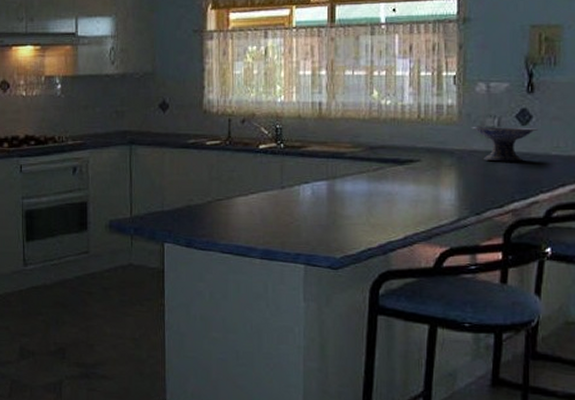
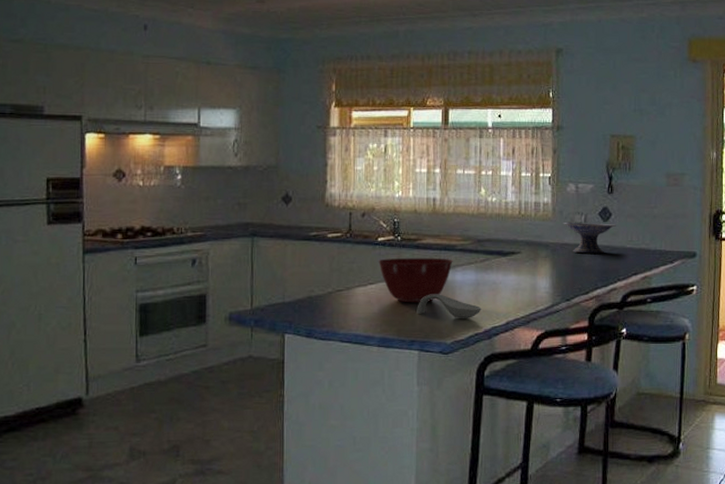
mixing bowl: none [260,166,342,214] -> present [378,257,453,303]
spoon rest: none [302,205,375,232] -> present [417,294,482,318]

